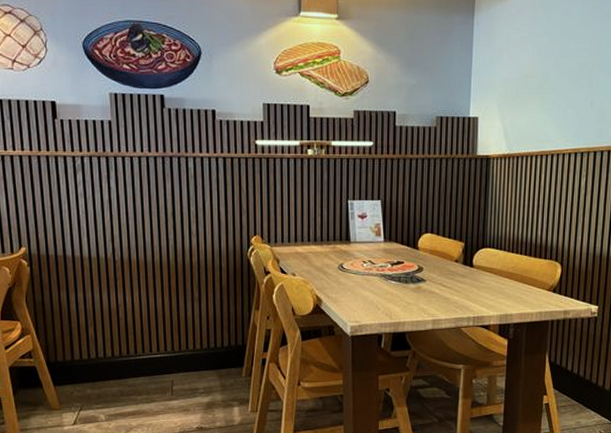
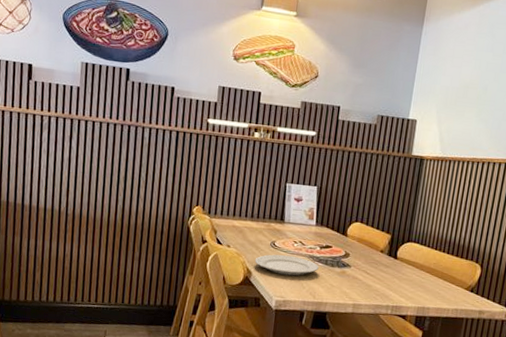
plate: none [323,277,392,298] -> present [254,254,319,276]

